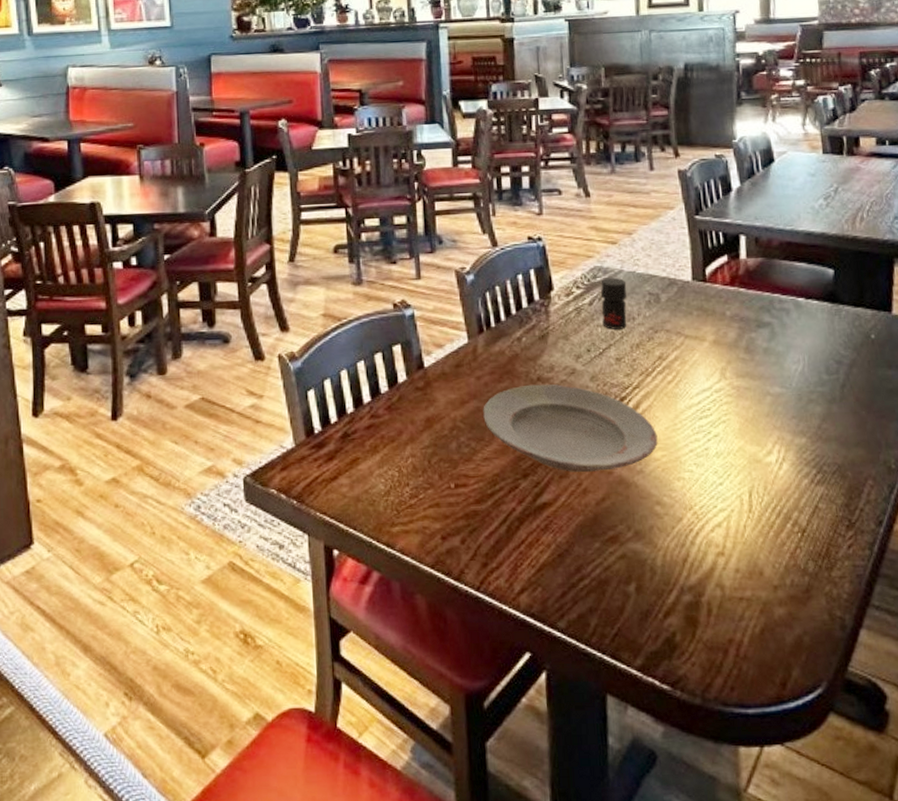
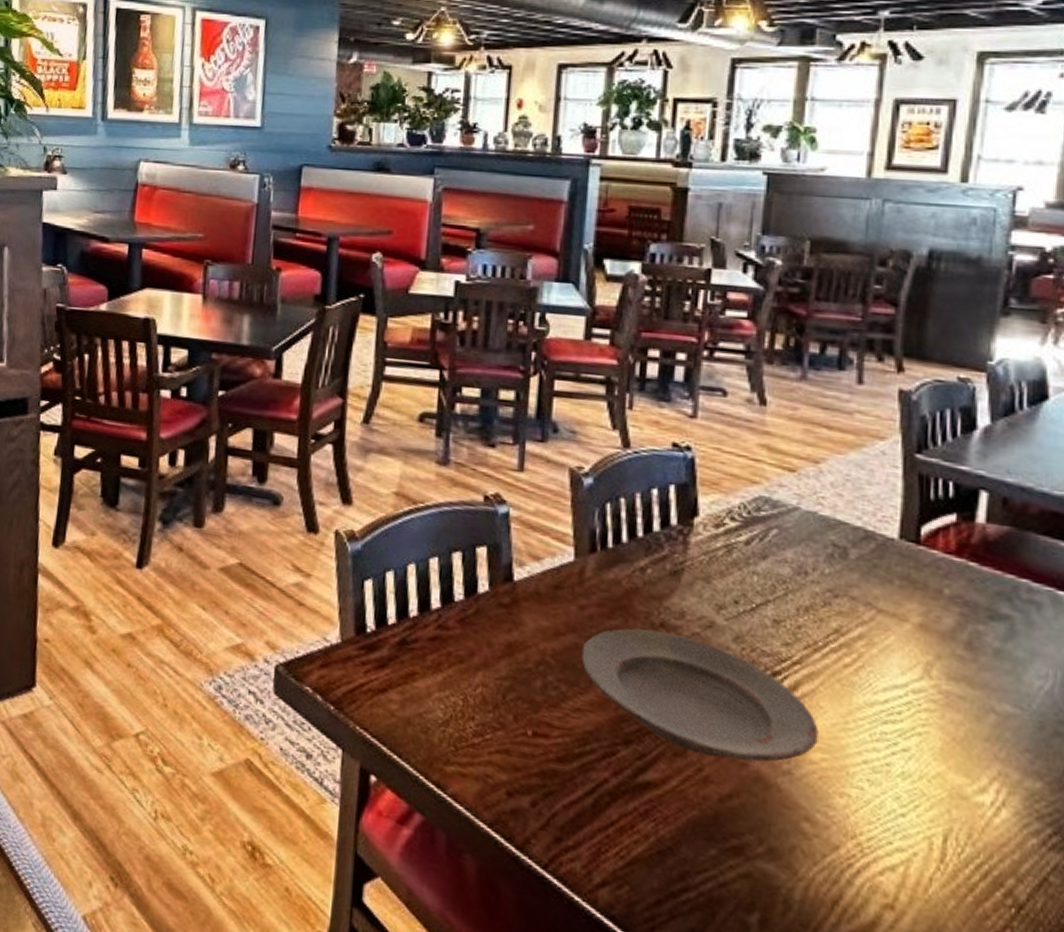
jar: present [601,277,627,330] -> none [761,513,802,584]

